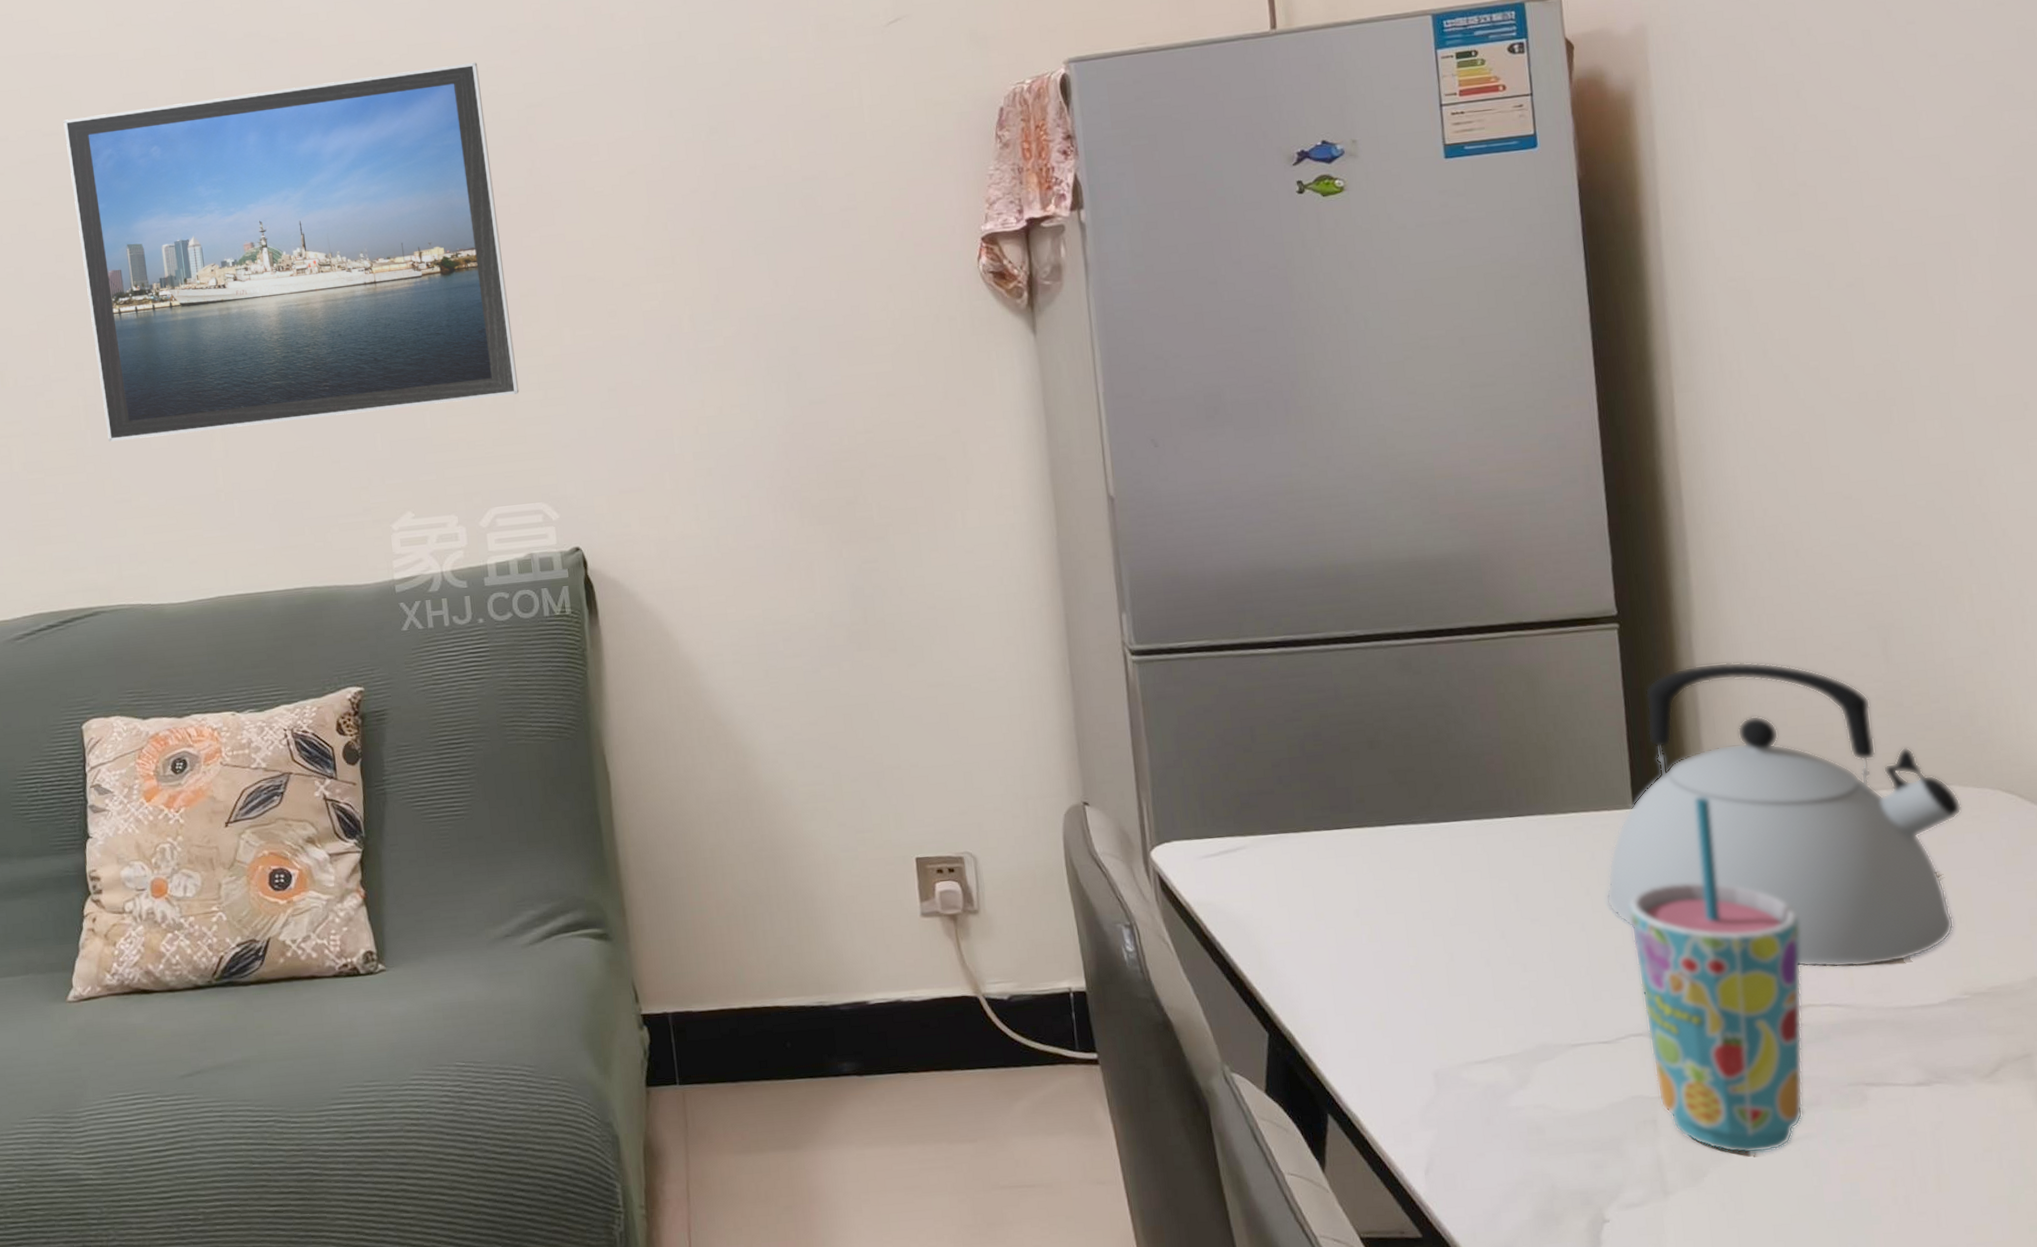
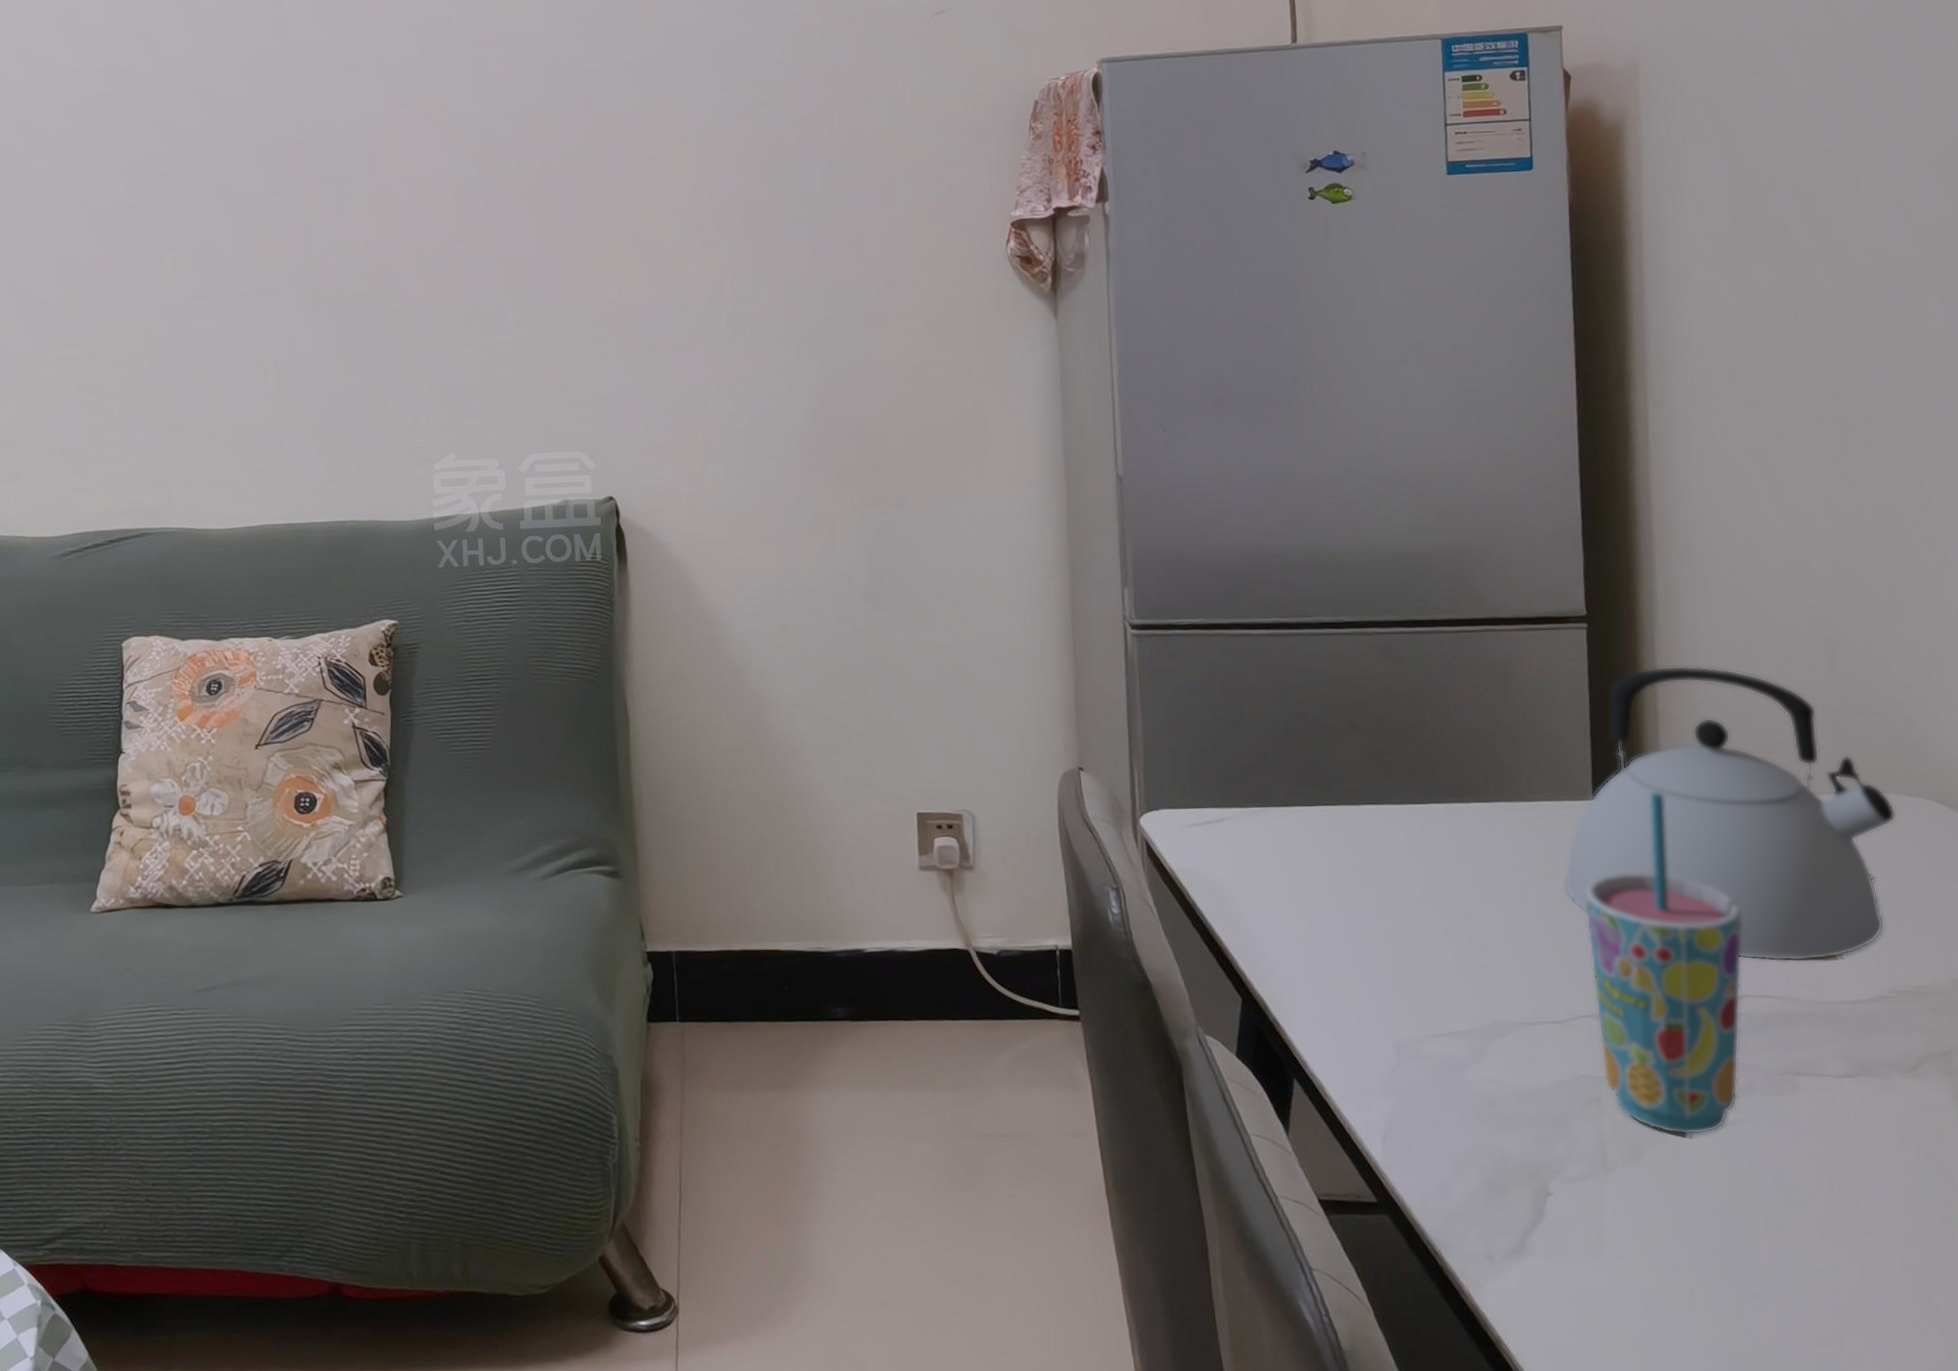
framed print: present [63,62,519,442] -> none [141,26,564,369]

